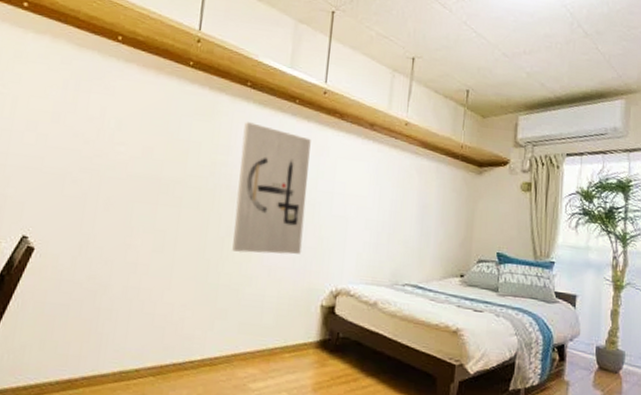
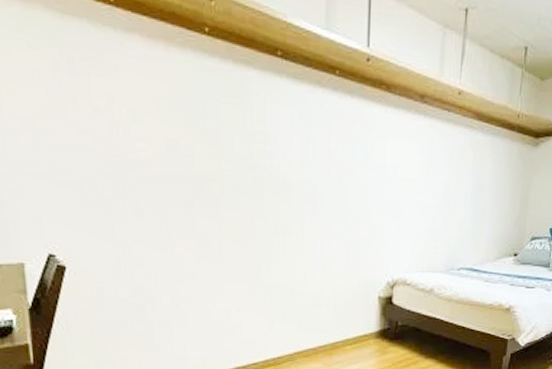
wall art: present [232,122,311,255] -> none [280,102,356,251]

